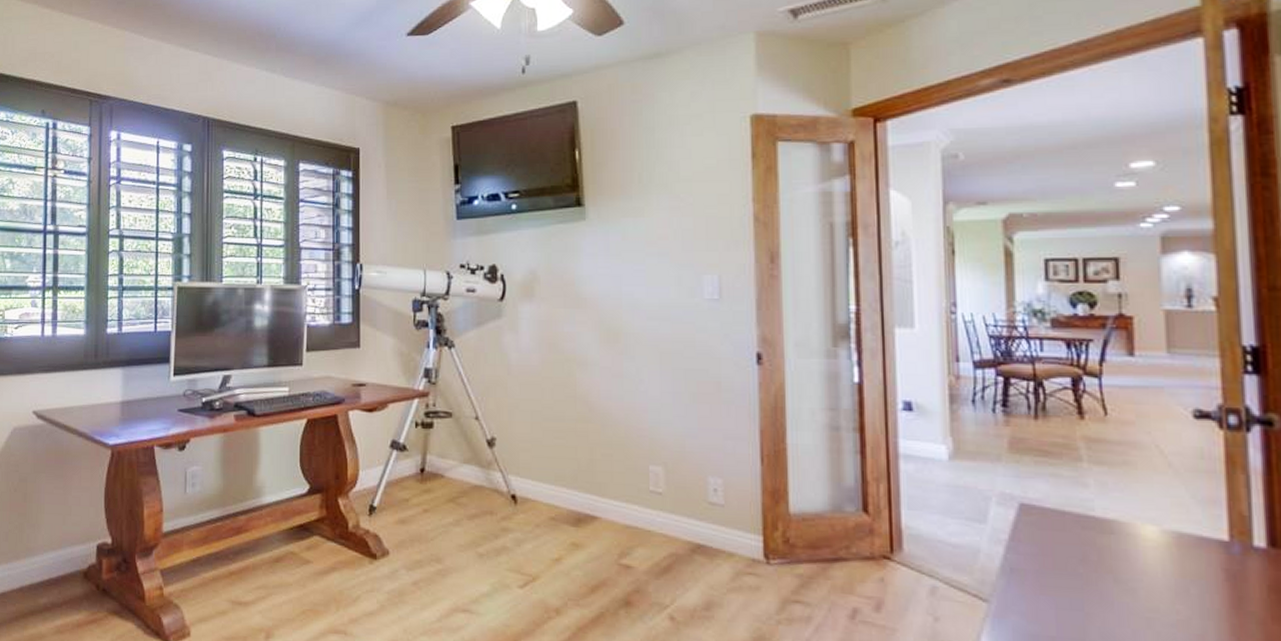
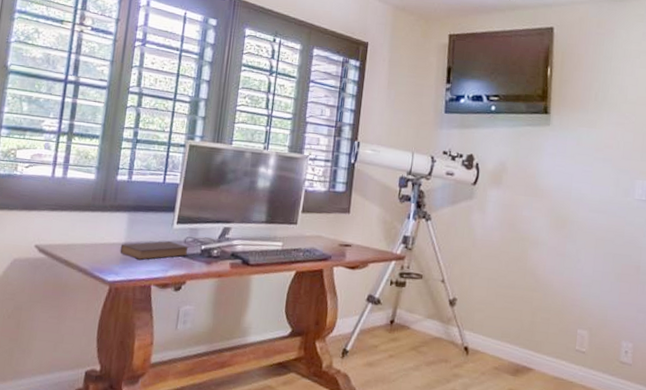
book: none [118,396,189,419] -> present [120,241,189,260]

